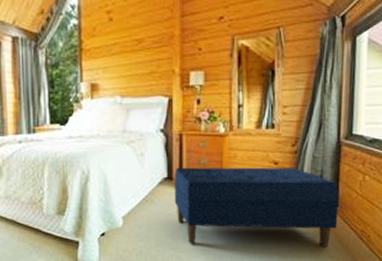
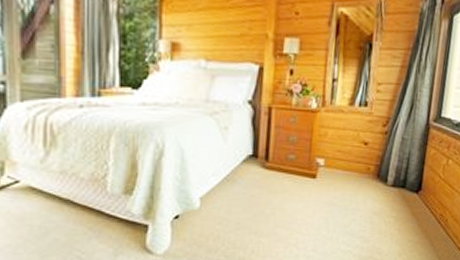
bench: present [174,167,339,247] -> none [258,144,423,231]

